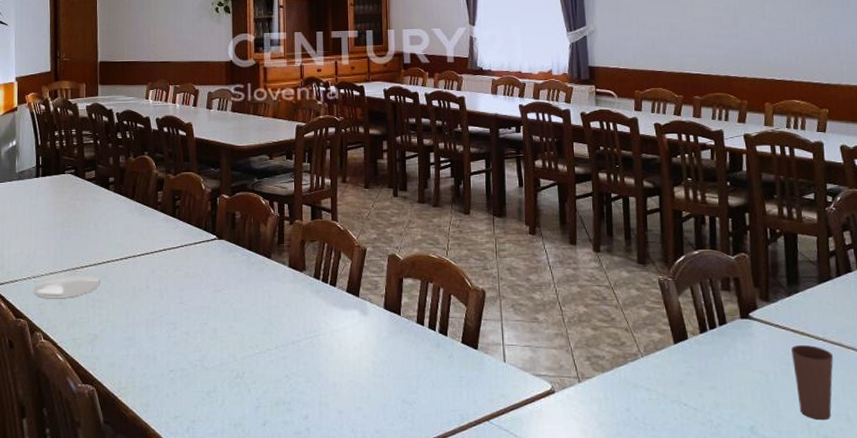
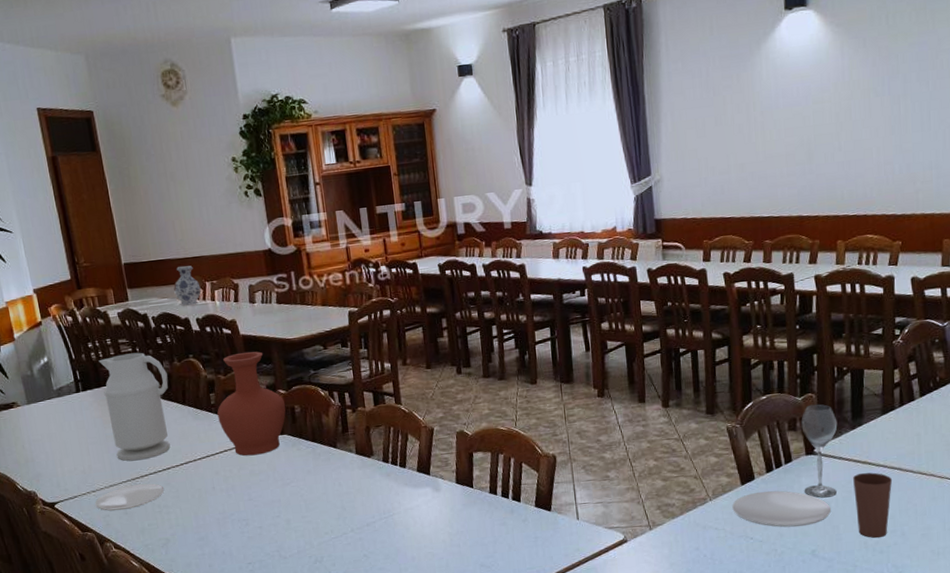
water jug: none [61,145,122,251] -> present [98,352,171,461]
vase: none [140,68,165,105] -> present [173,265,201,306]
vase: none [162,154,227,258] -> present [217,351,286,456]
plate: none [664,353,769,398] -> present [732,490,831,528]
wineglass: none [734,265,774,368] -> present [801,404,838,498]

